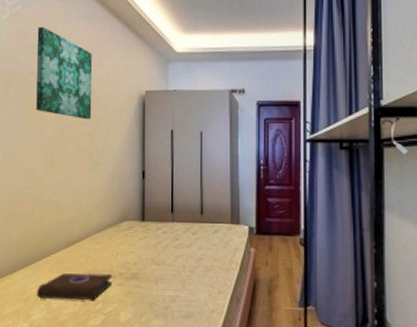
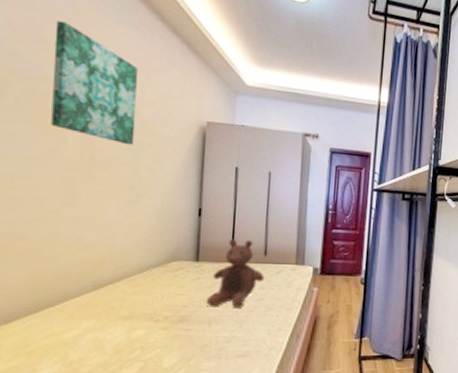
book: present [36,273,112,300] -> none [45,318,155,350]
stuffed bear: none [153,199,203,267] -> present [207,239,265,307]

